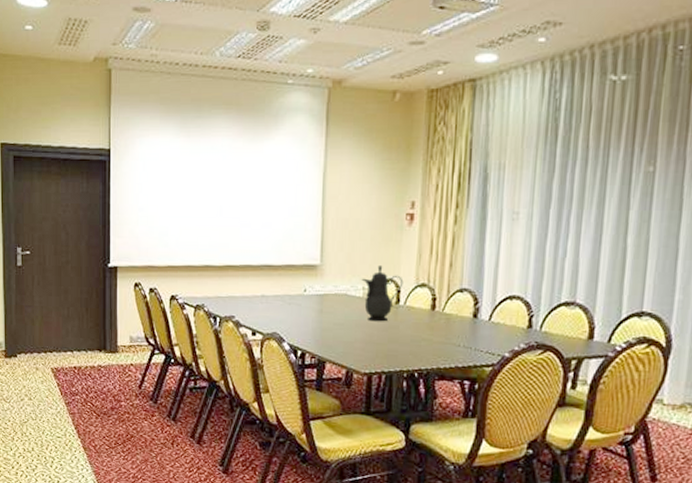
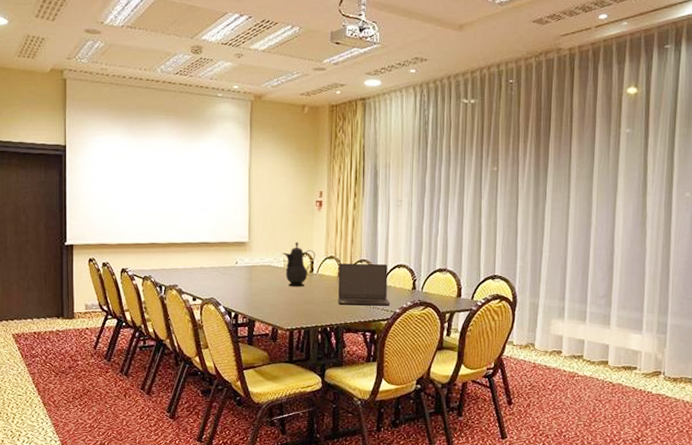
laptop: none [430,293,497,348] -> present [338,263,390,306]

